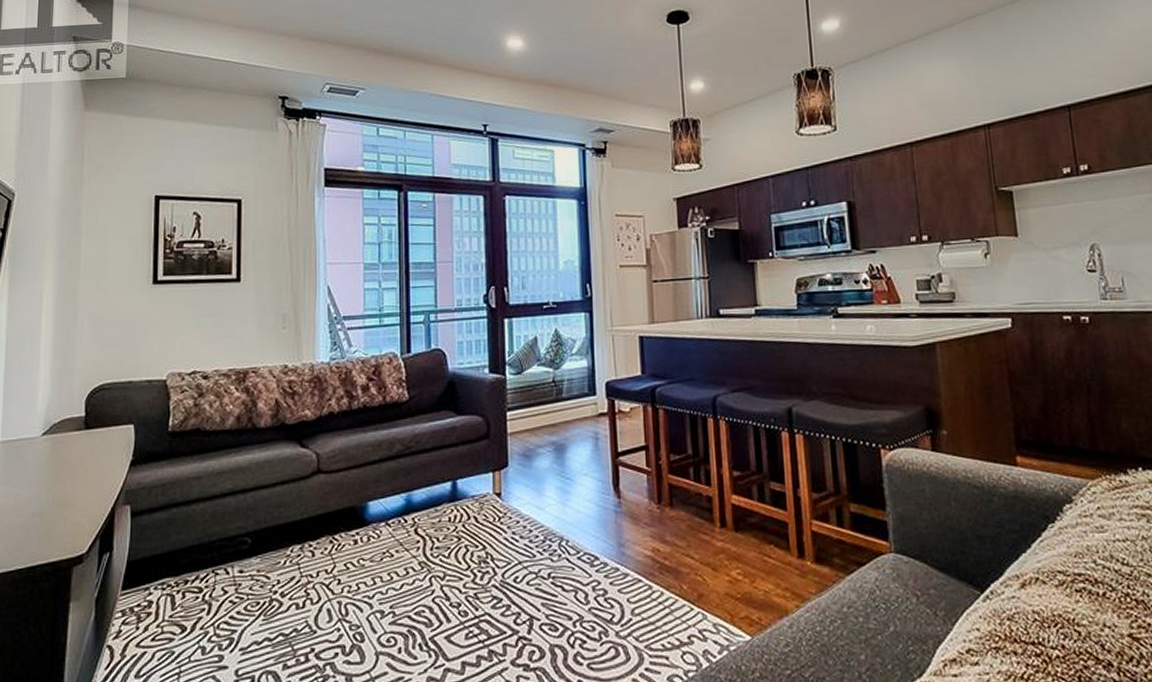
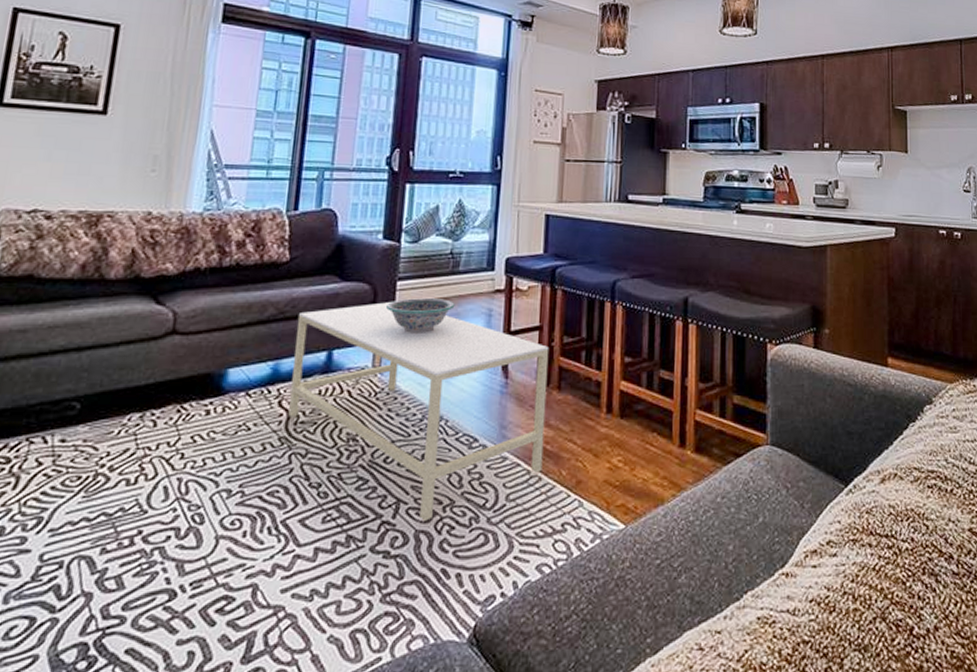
coffee table: none [422,432,663,636] -> present [288,302,550,521]
decorative bowl: none [500,425,563,460] -> present [386,298,455,333]

